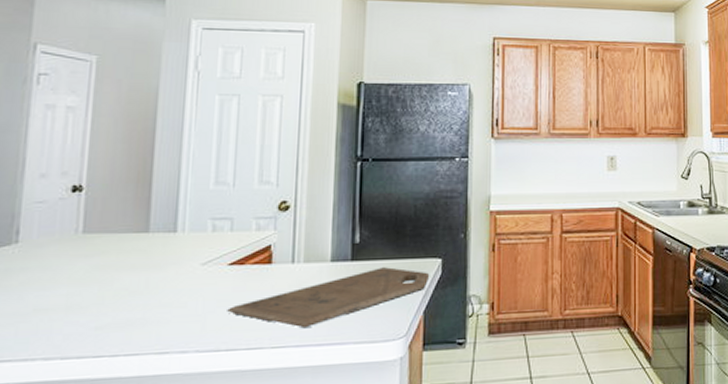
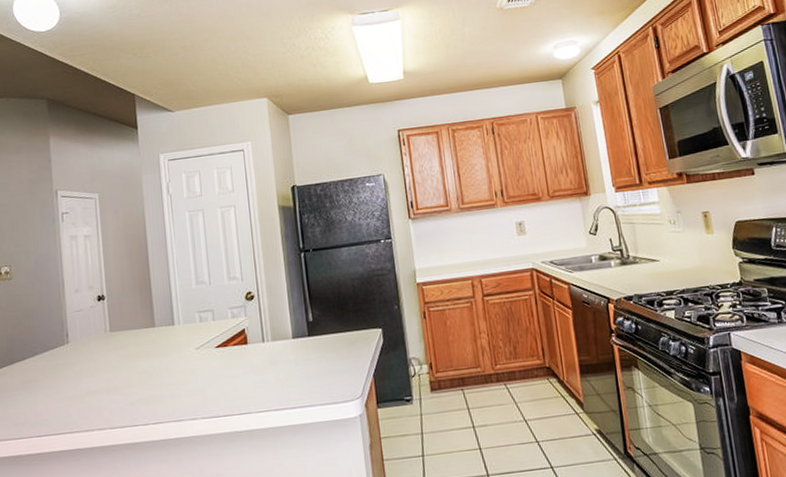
cutting board: present [227,267,430,329] -> none [220,339,374,395]

